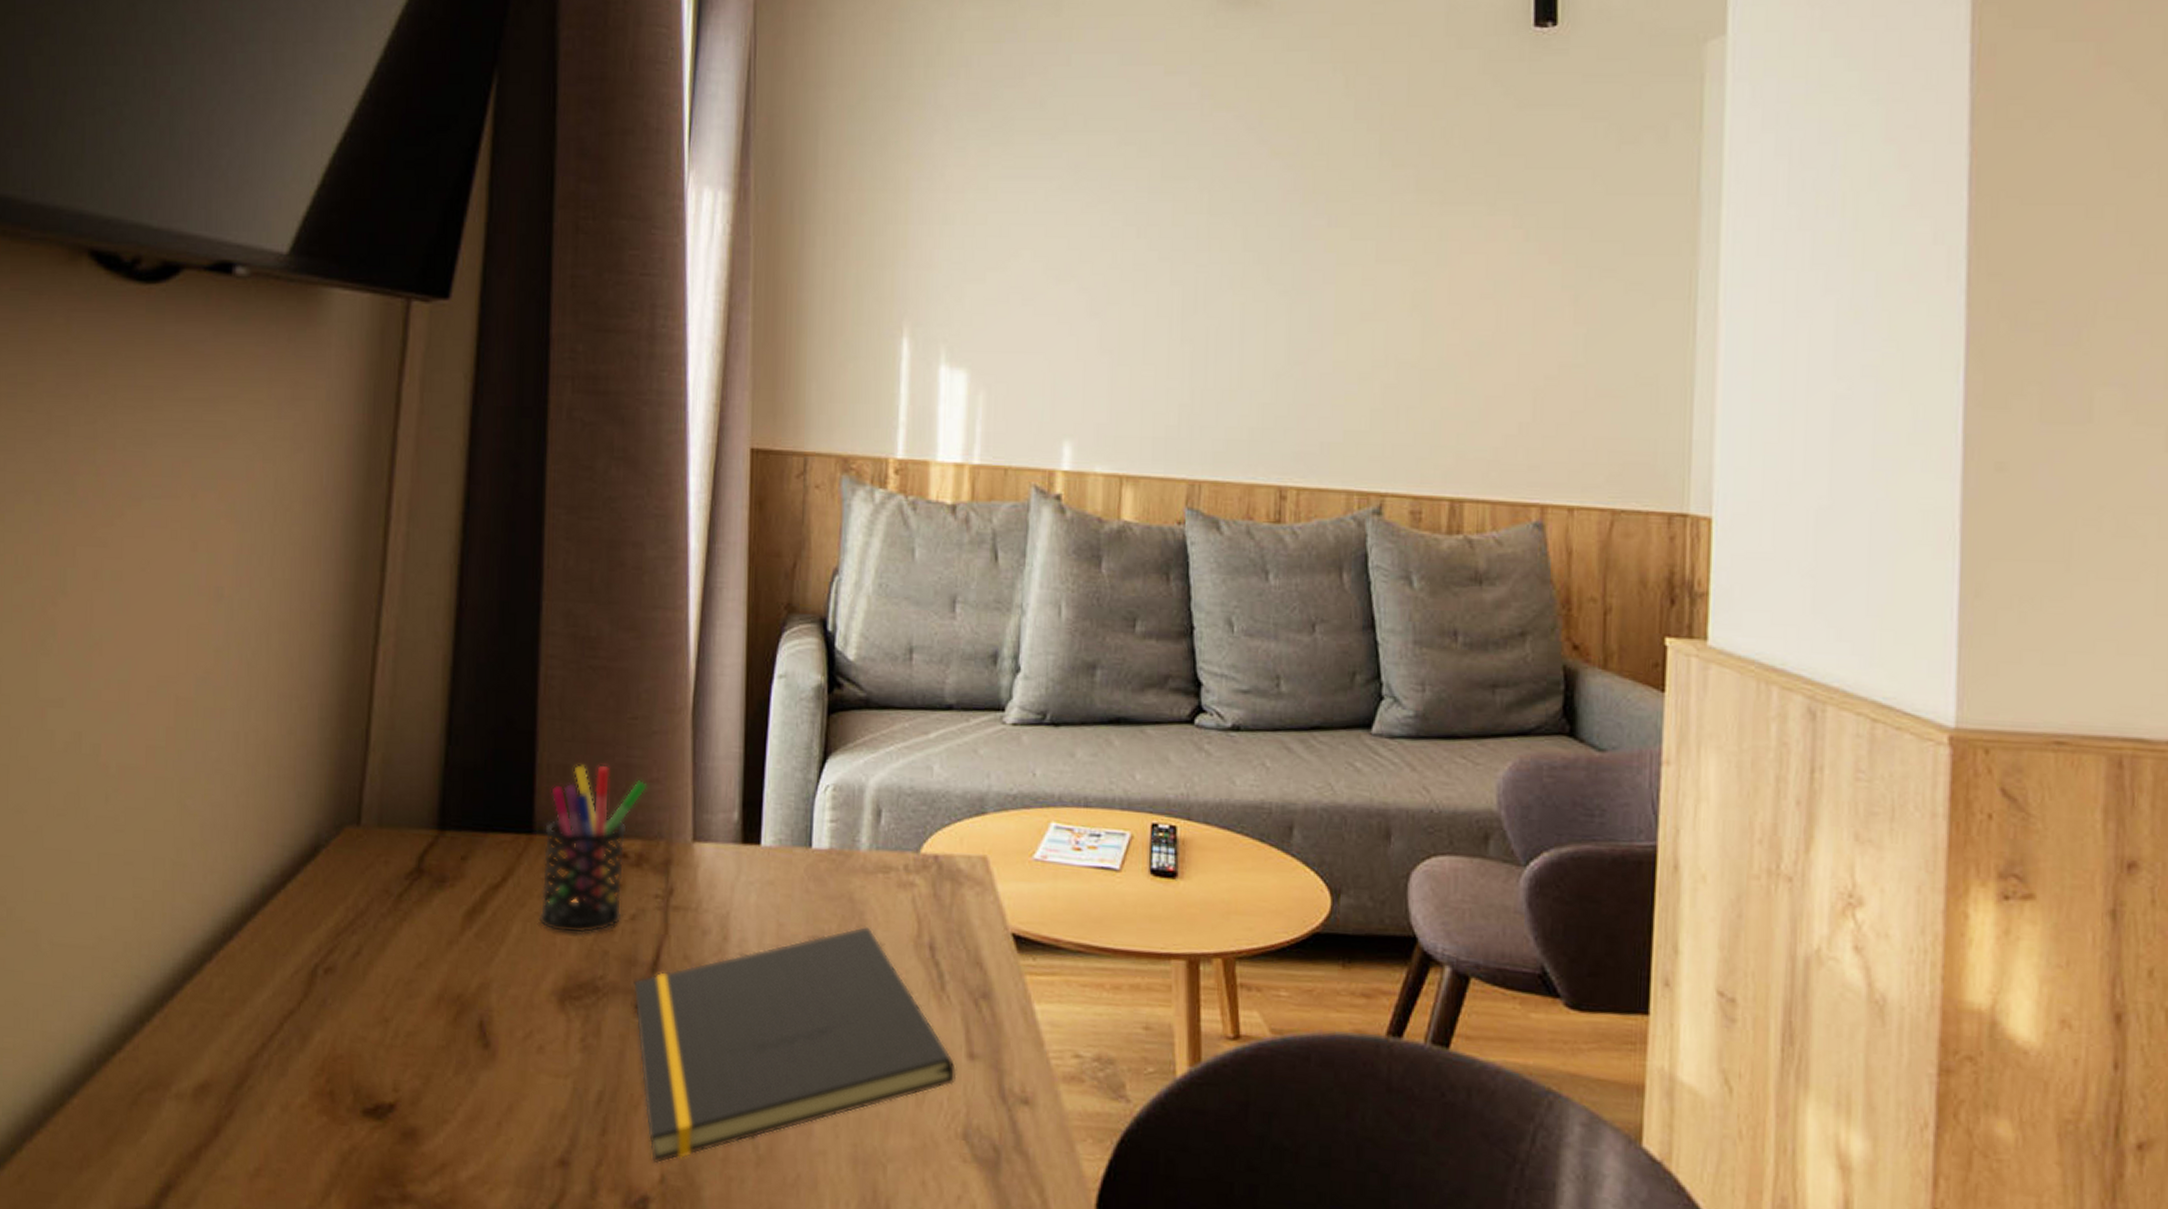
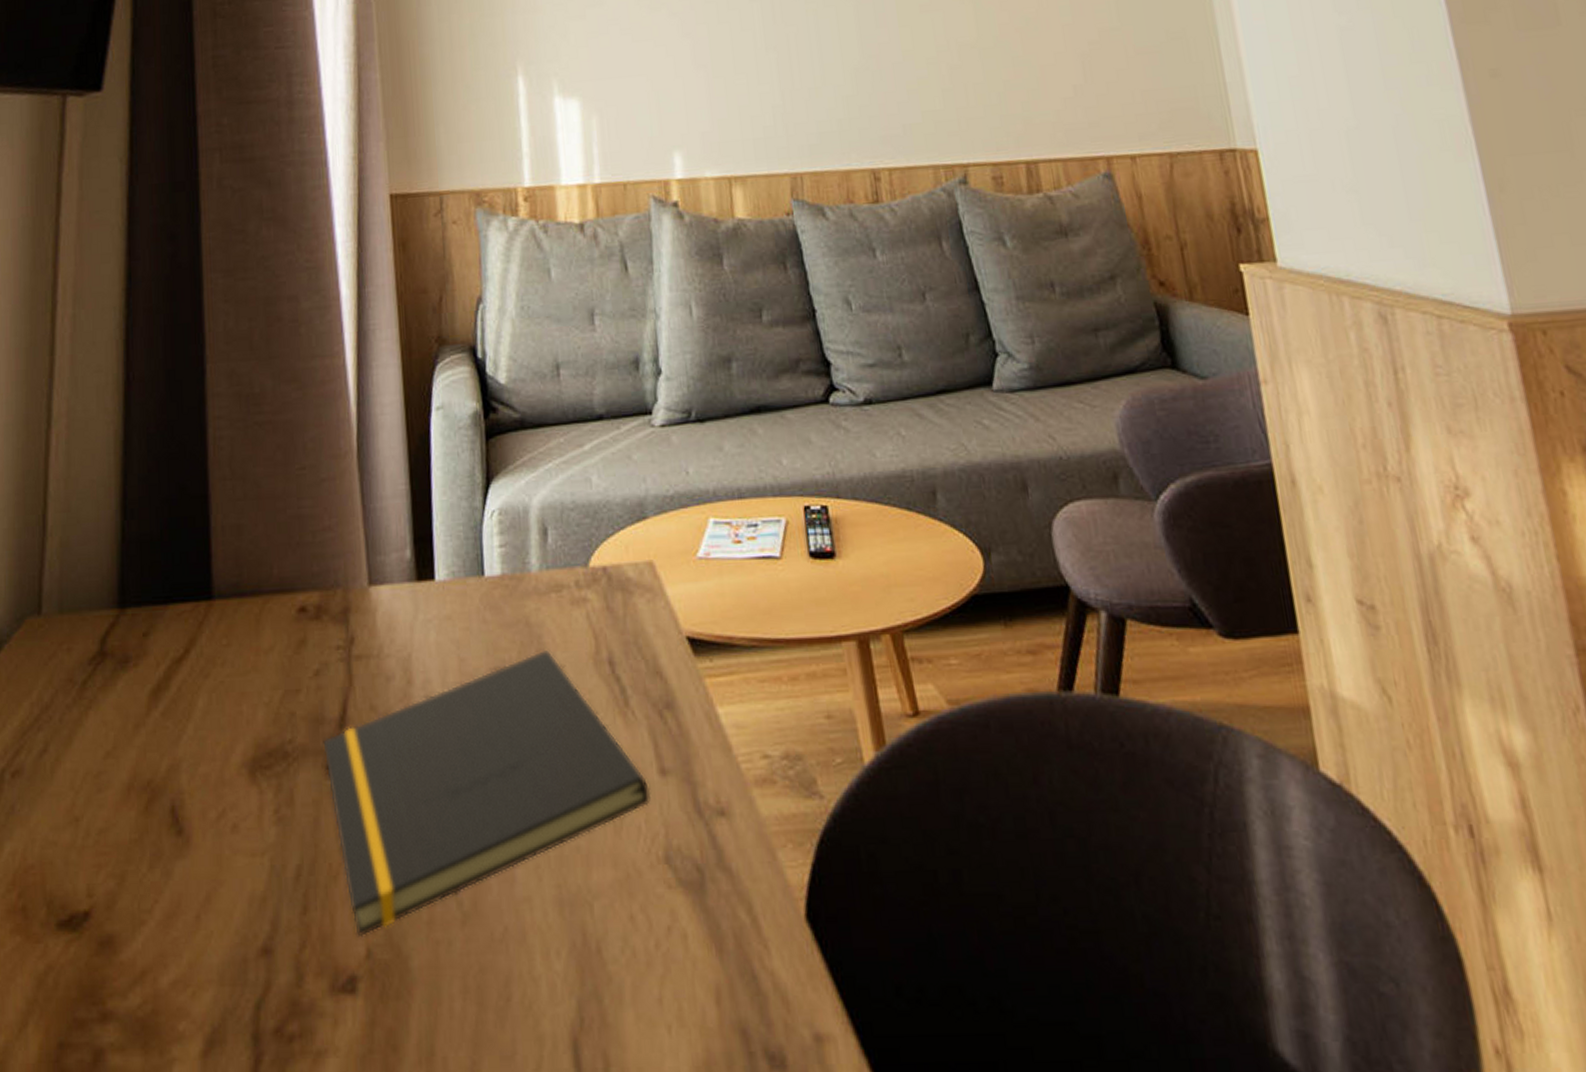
pen holder: present [538,764,648,934] -> none [223,519,320,699]

